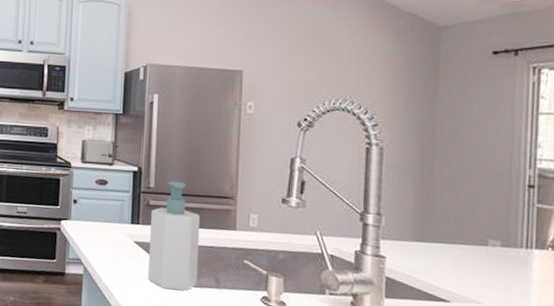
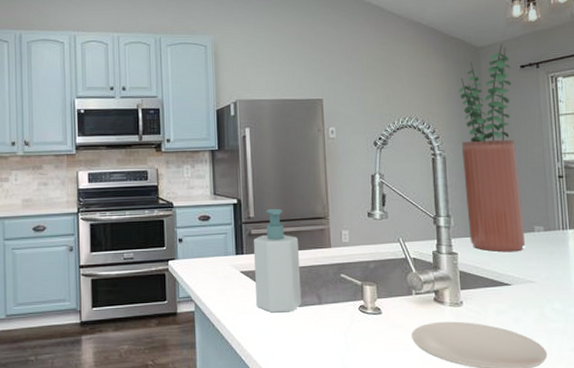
toaster: present [80,138,119,167] -> none [181,176,218,203]
vase: none [403,23,480,265] -> present [458,43,525,252]

